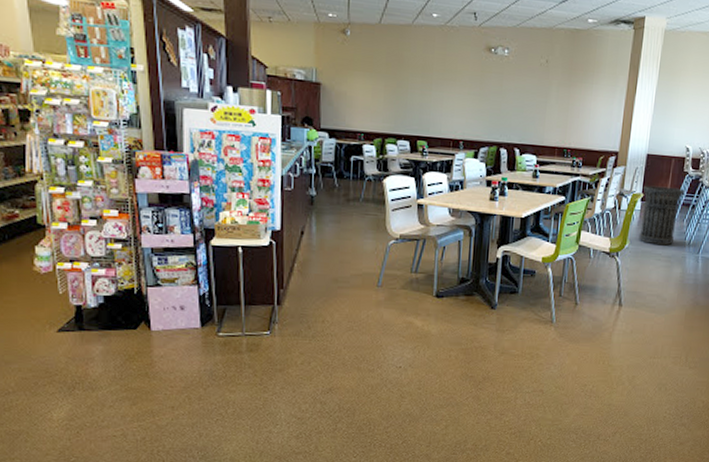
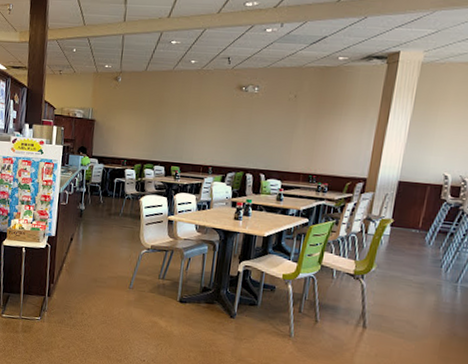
trash can: present [639,185,685,246] -> none [387,211,442,272]

